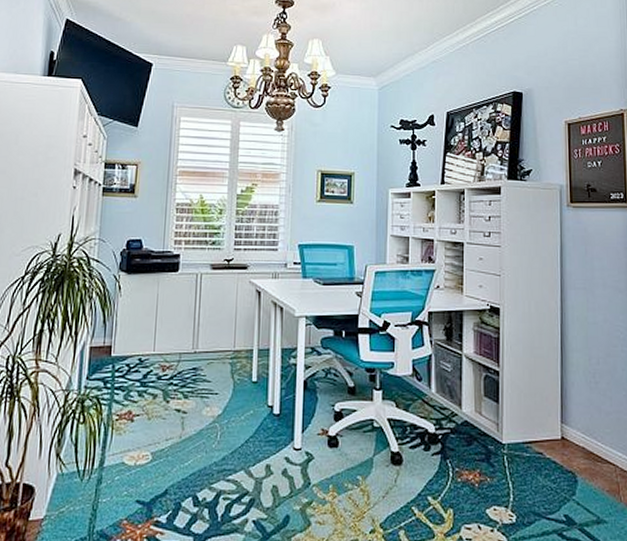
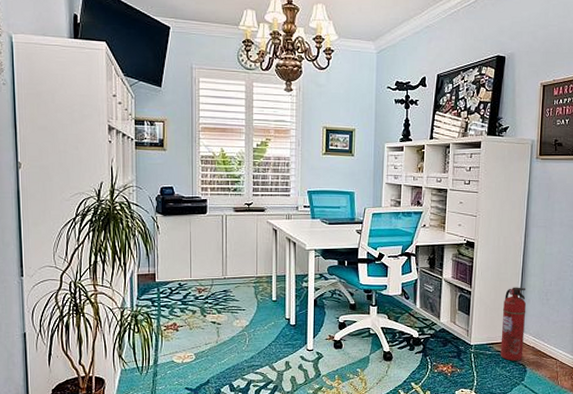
fire extinguisher: none [540,366,571,467] -> present [500,287,526,361]

